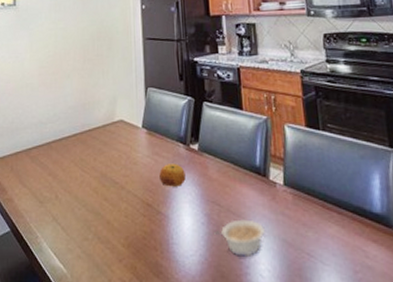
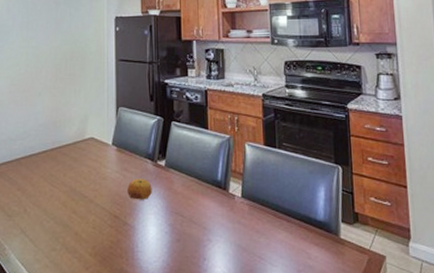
legume: present [213,219,265,257] -> none [175,228,223,261]

